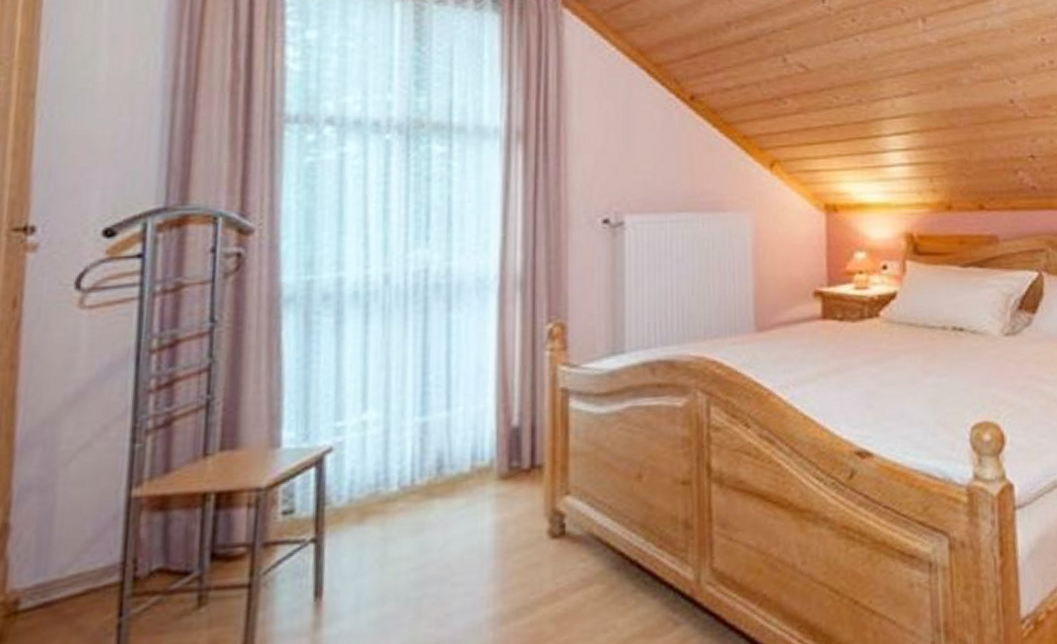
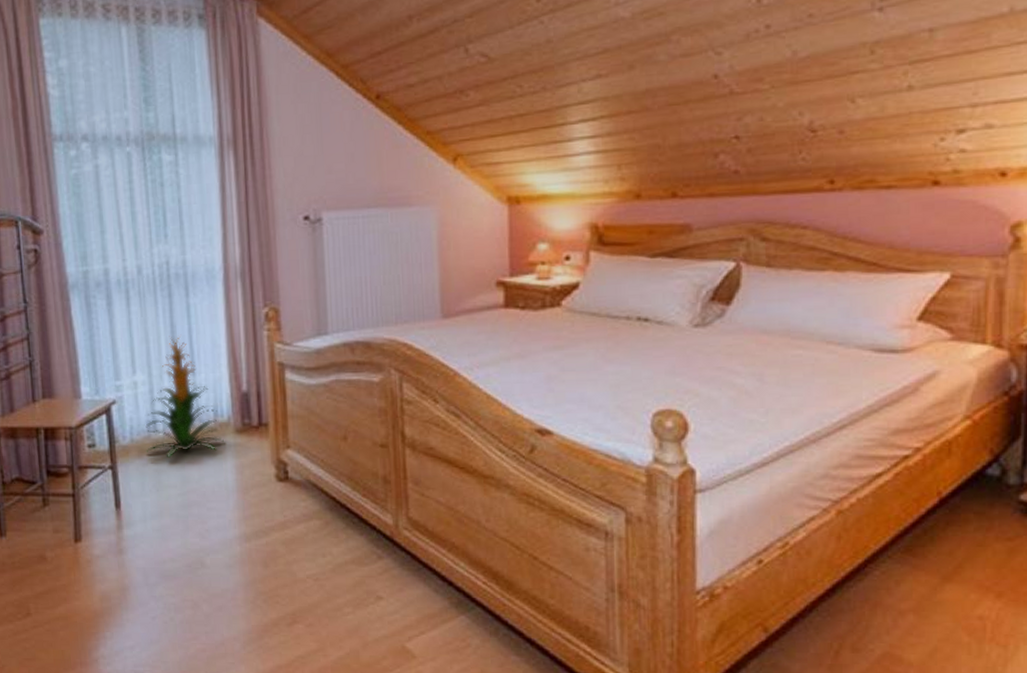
indoor plant: none [371,360,482,521] -> present [145,336,224,459]

